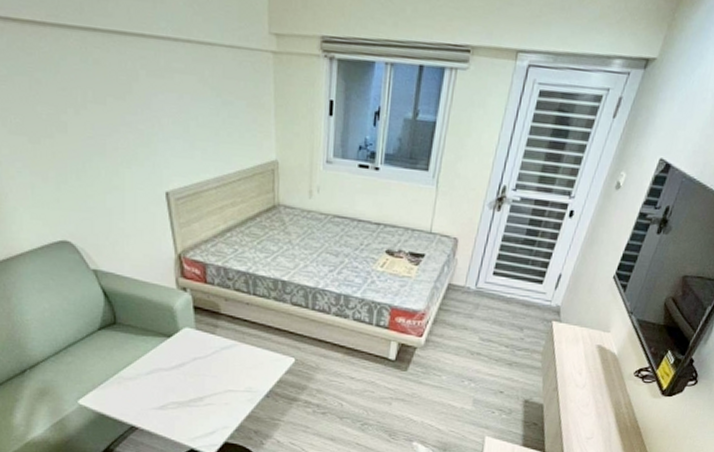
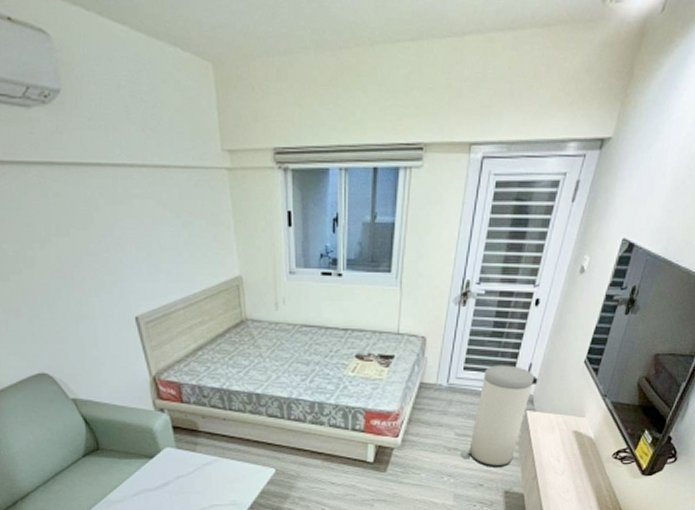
pedal bin: none [483,273,566,376] -> present [460,365,538,467]

